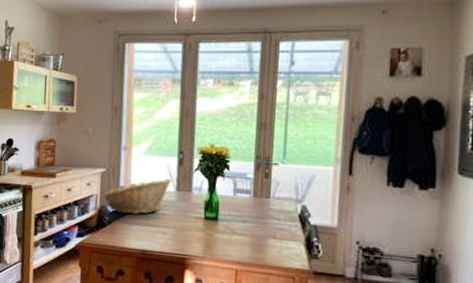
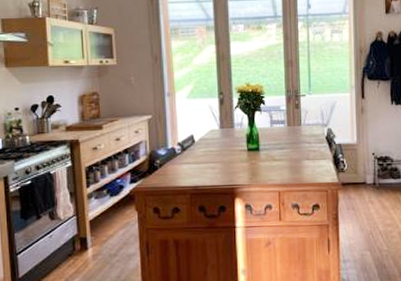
fruit basket: present [102,178,173,215] -> none [151,118,216,156]

